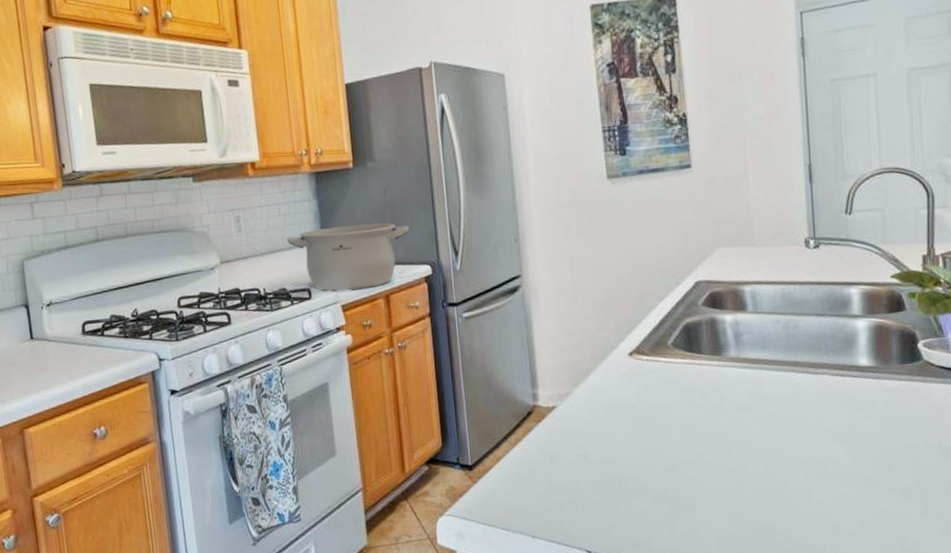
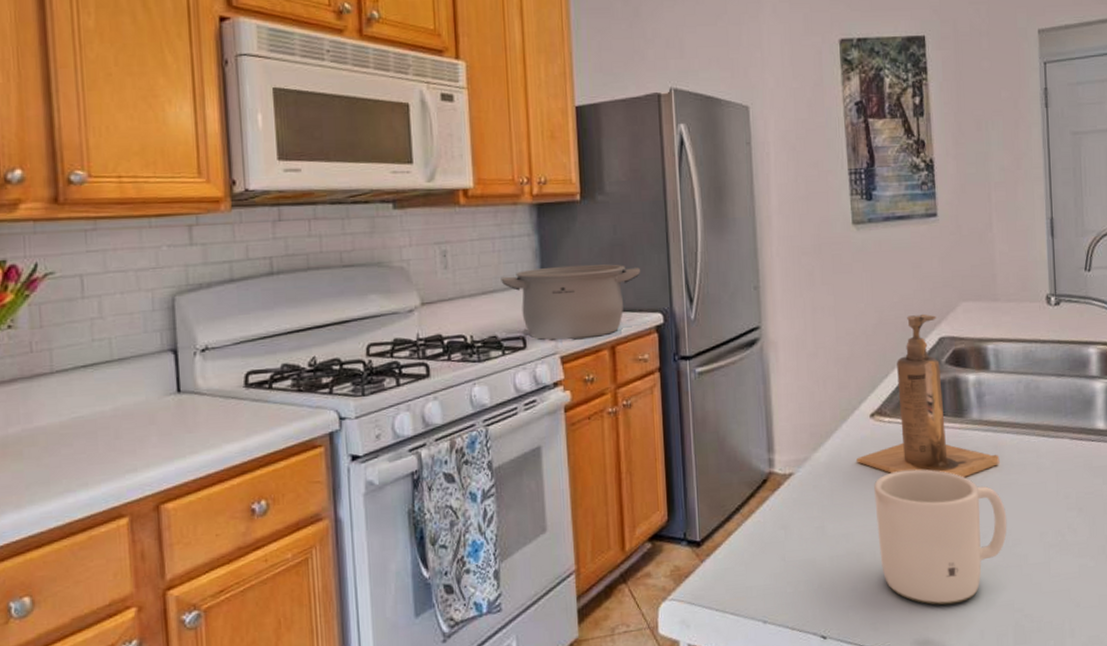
soap dispenser: none [616,260,760,411] -> present [857,314,1001,478]
mug: none [634,403,767,527] -> present [874,469,1007,605]

